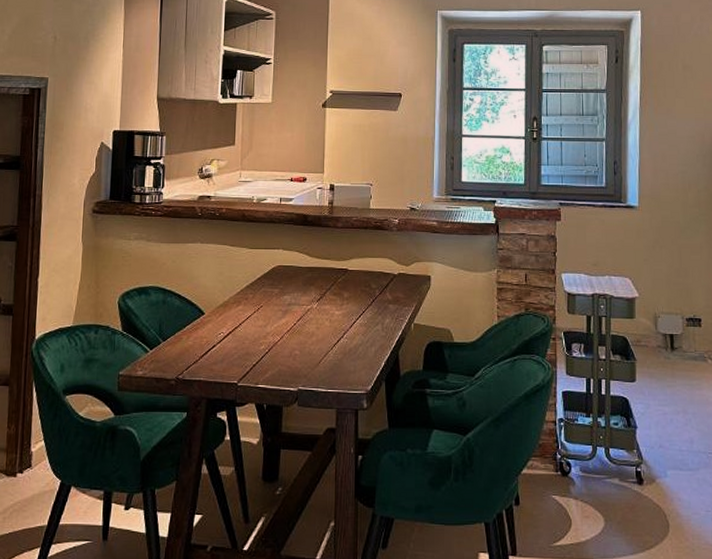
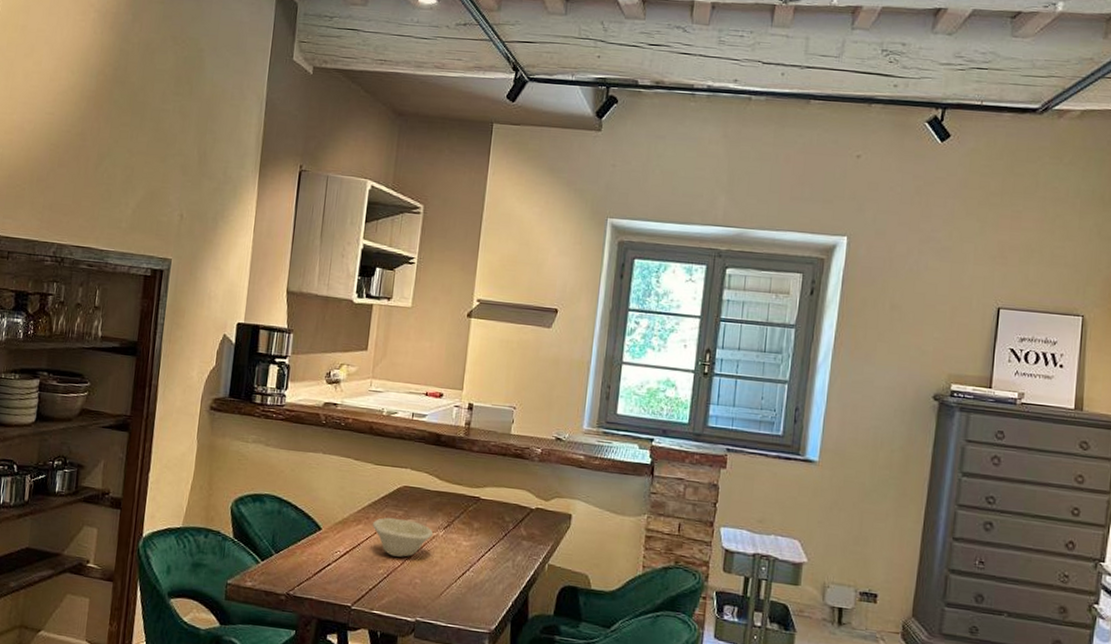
bowl: none [251,296,307,332] -> present [372,517,433,557]

